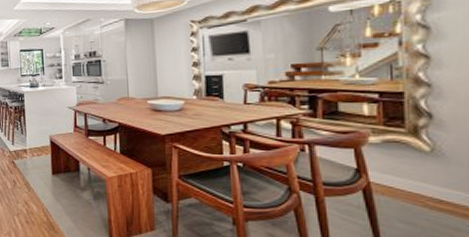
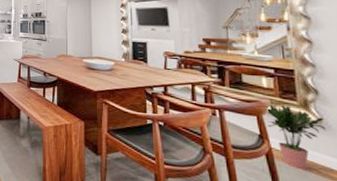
potted plant: none [365,132,439,204] -> present [265,103,327,171]

